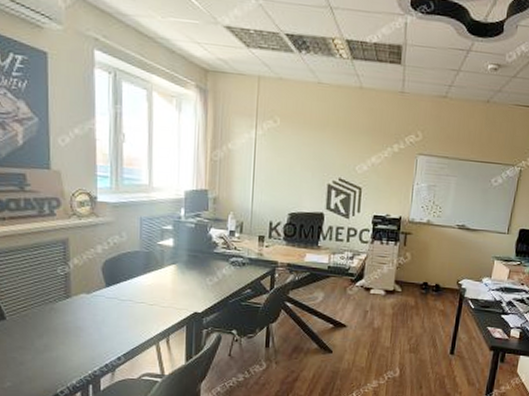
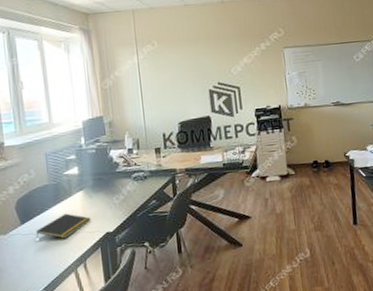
notepad: none [120,284,180,310] -> present [35,213,91,239]

